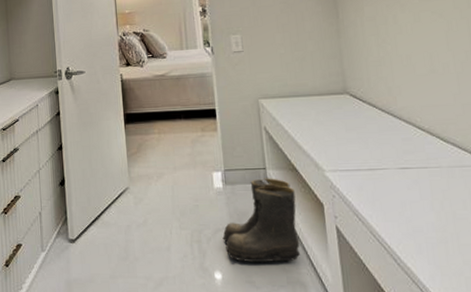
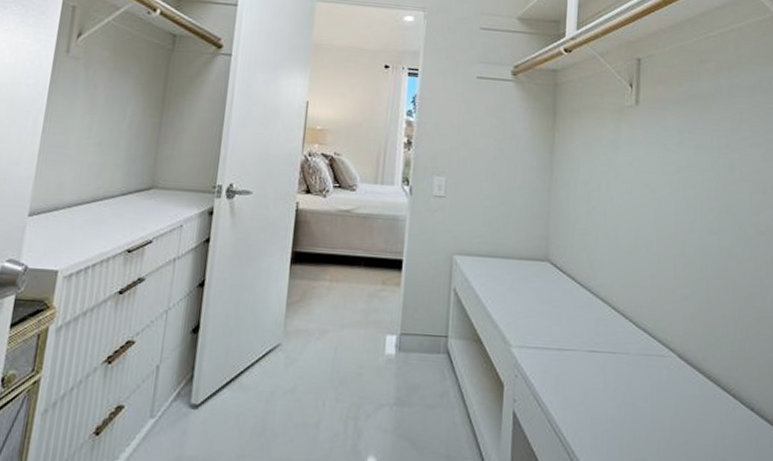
boots: present [222,178,301,263] -> none [384,348,475,450]

